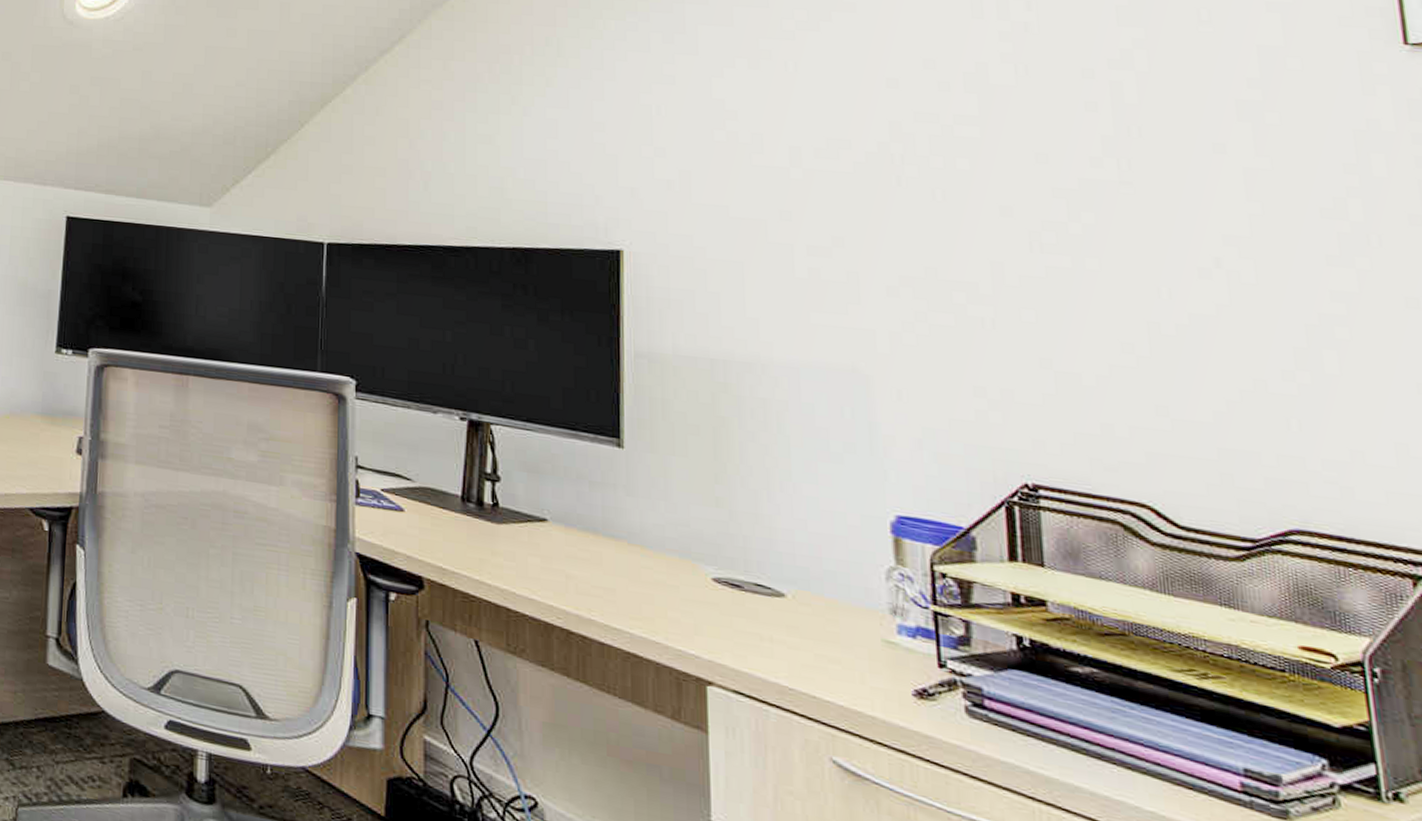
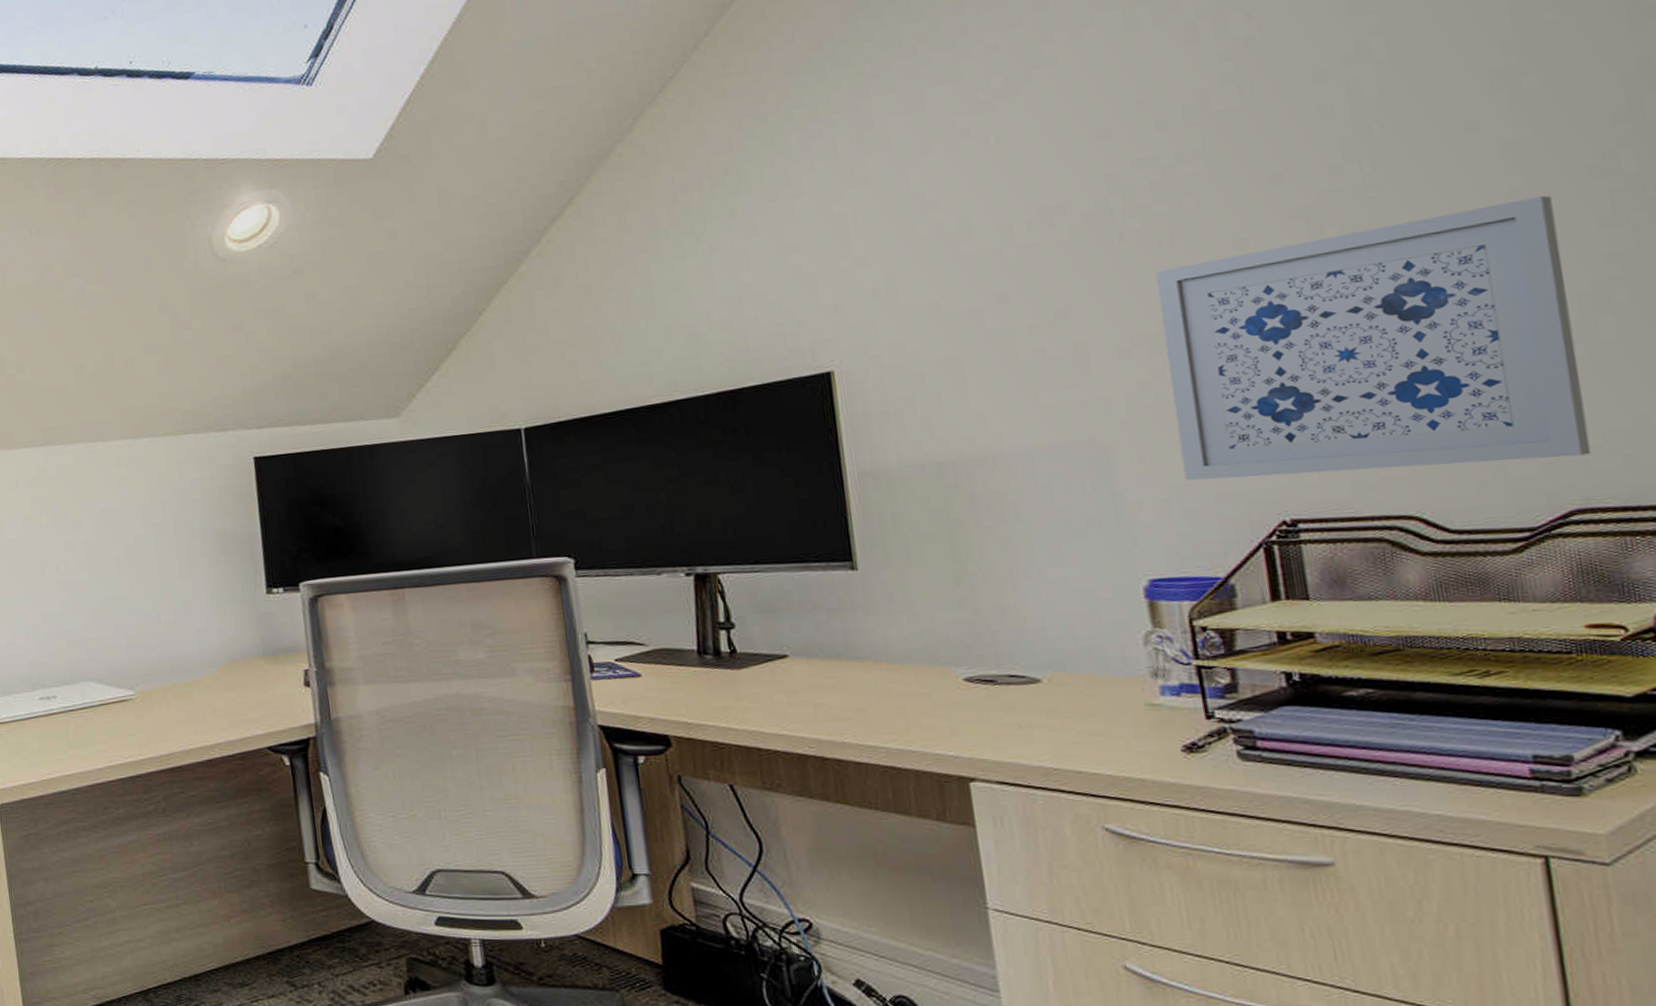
wall art: none [927,219,1312,479] -> present [1156,195,1592,481]

